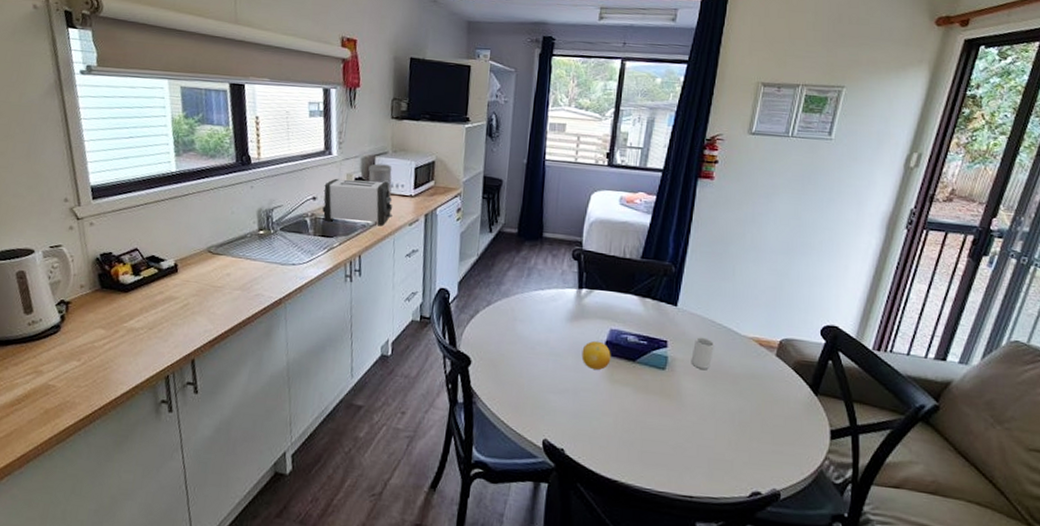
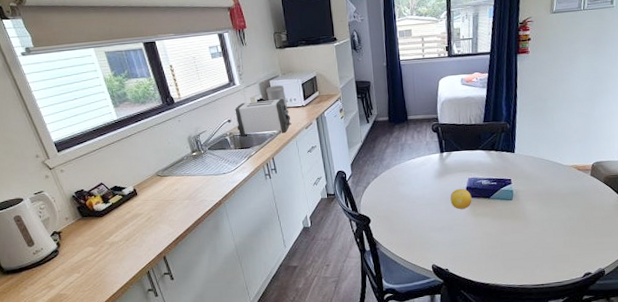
cup: present [691,337,714,369] -> none [530,172,546,195]

